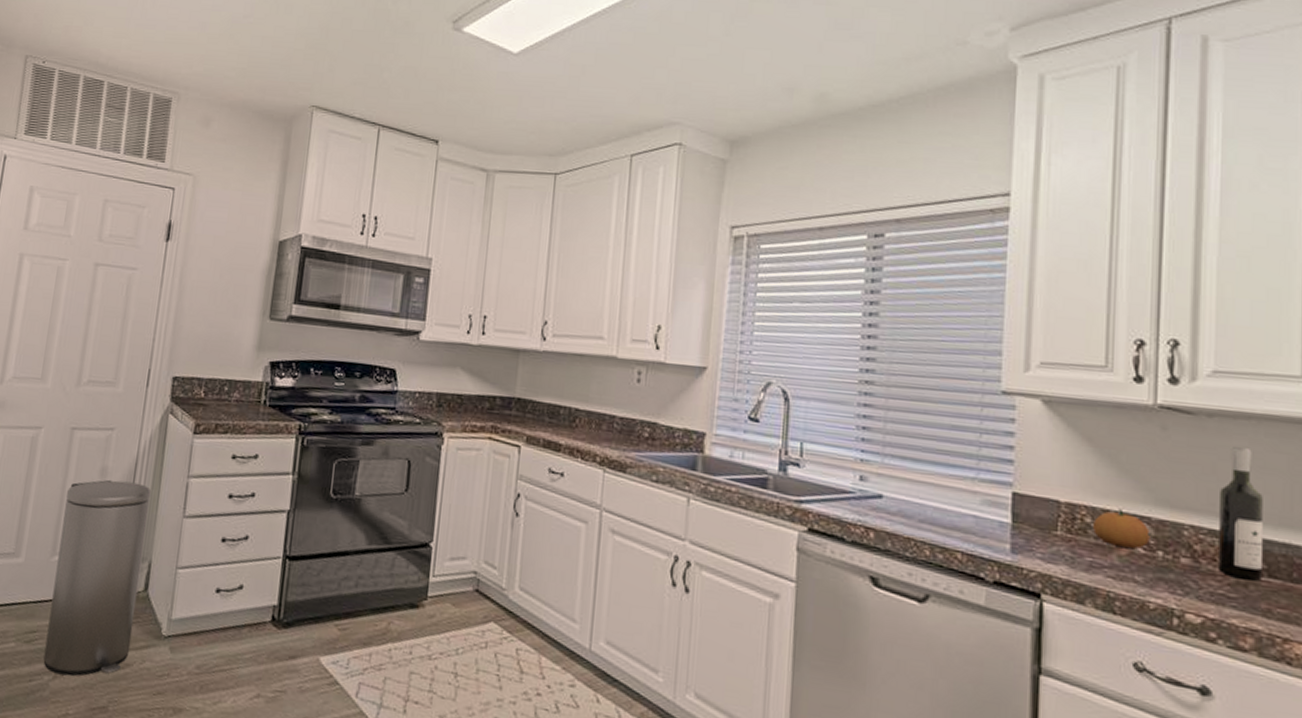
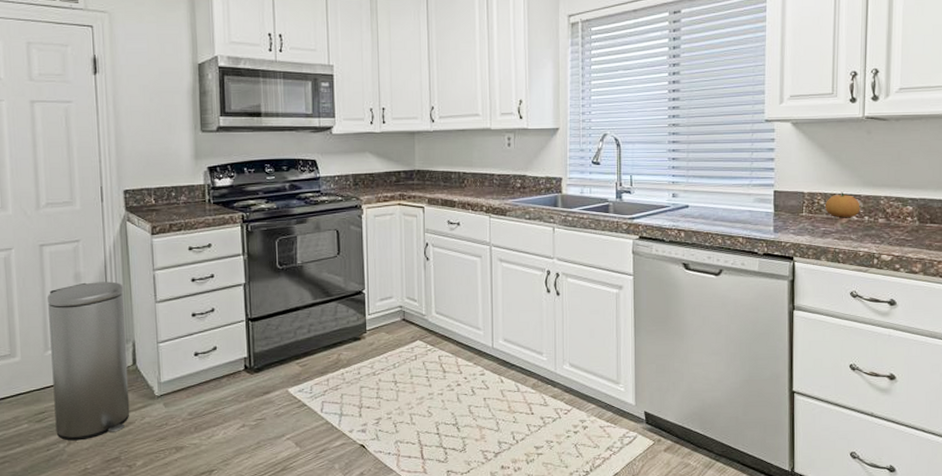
bottle: present [1217,445,1263,581] -> none [900,138,928,227]

